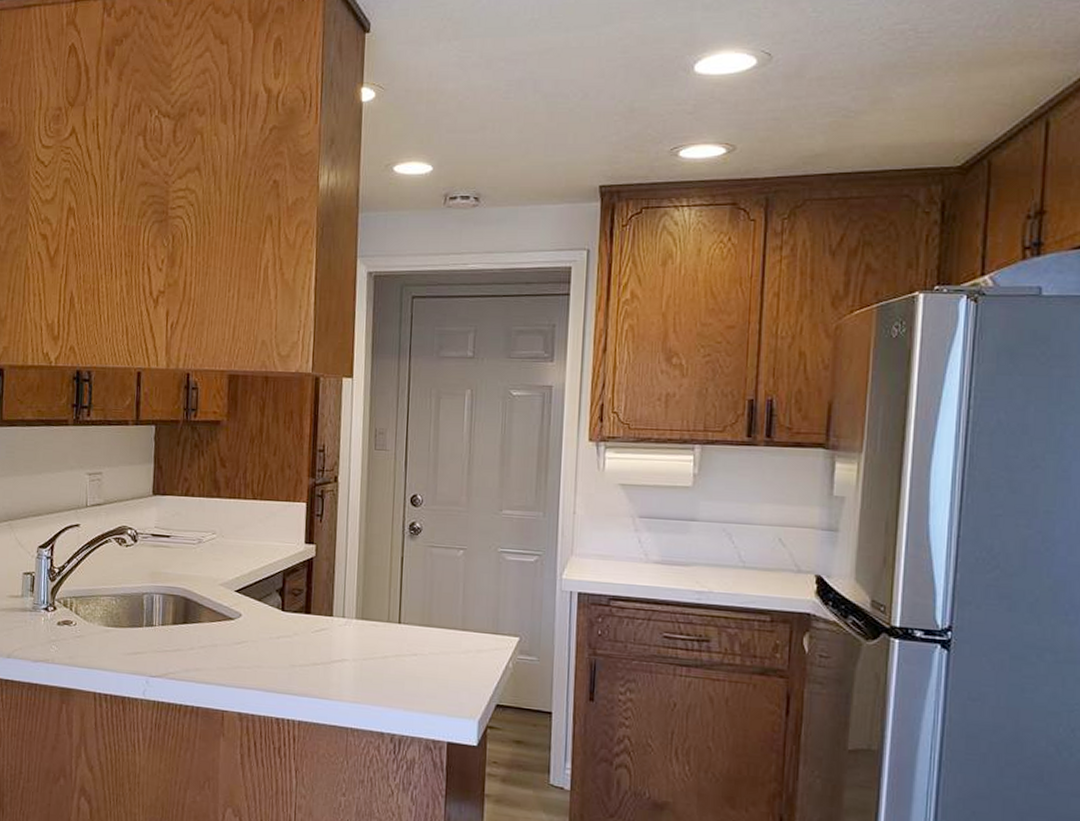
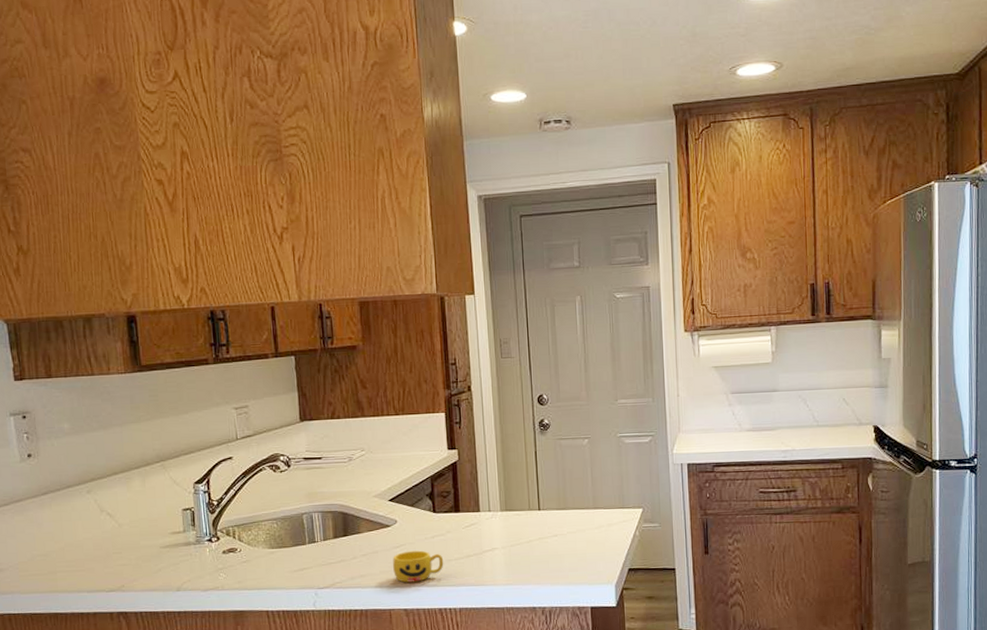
cup: none [231,649,287,685] -> present [393,550,444,583]

